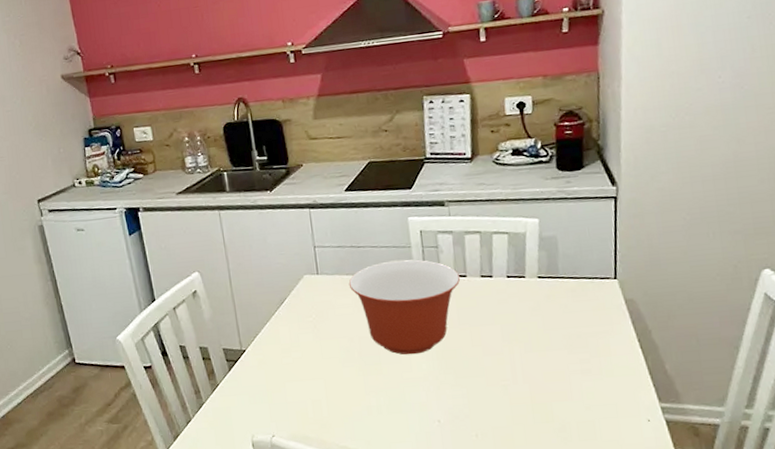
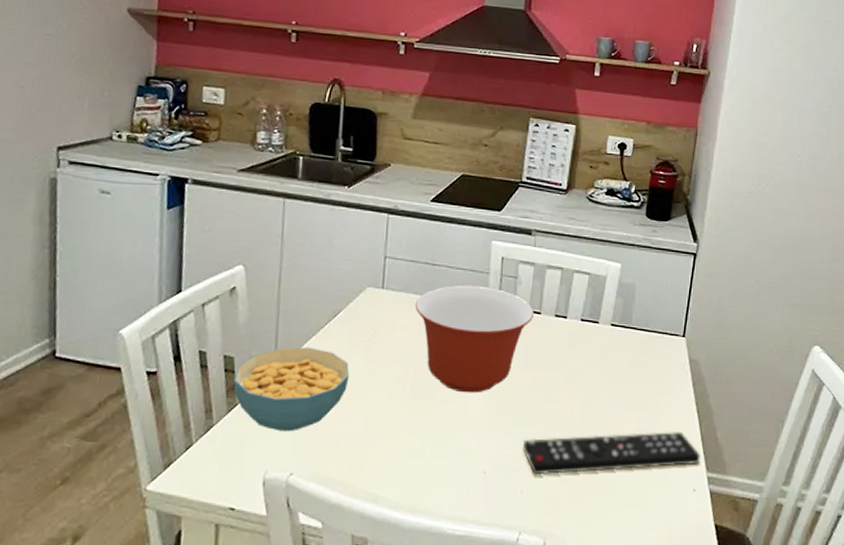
cereal bowl: none [211,332,305,403] -> present [233,347,350,432]
remote control: none [470,368,651,420] -> present [523,432,701,475]

